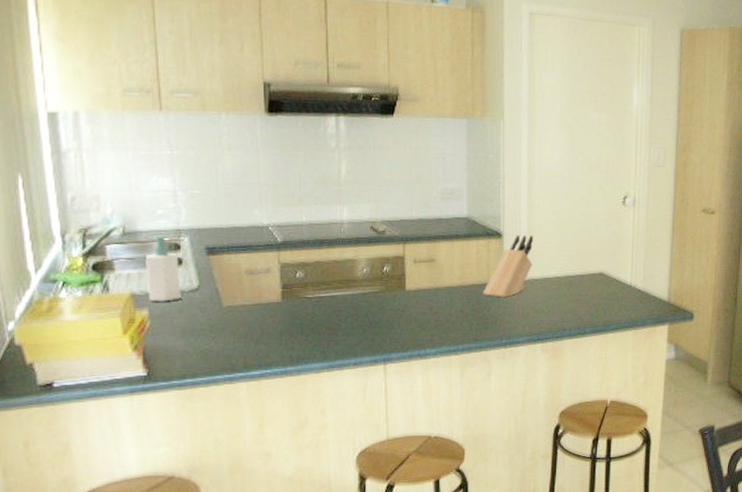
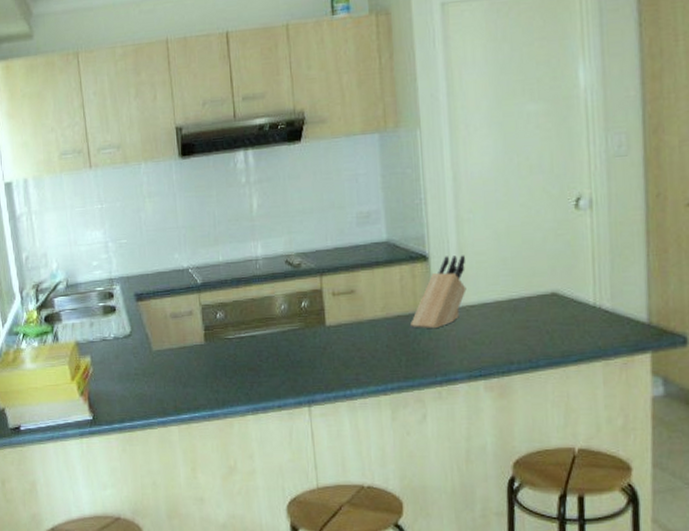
soap bottle: present [146,236,182,302] -> none [86,285,118,349]

